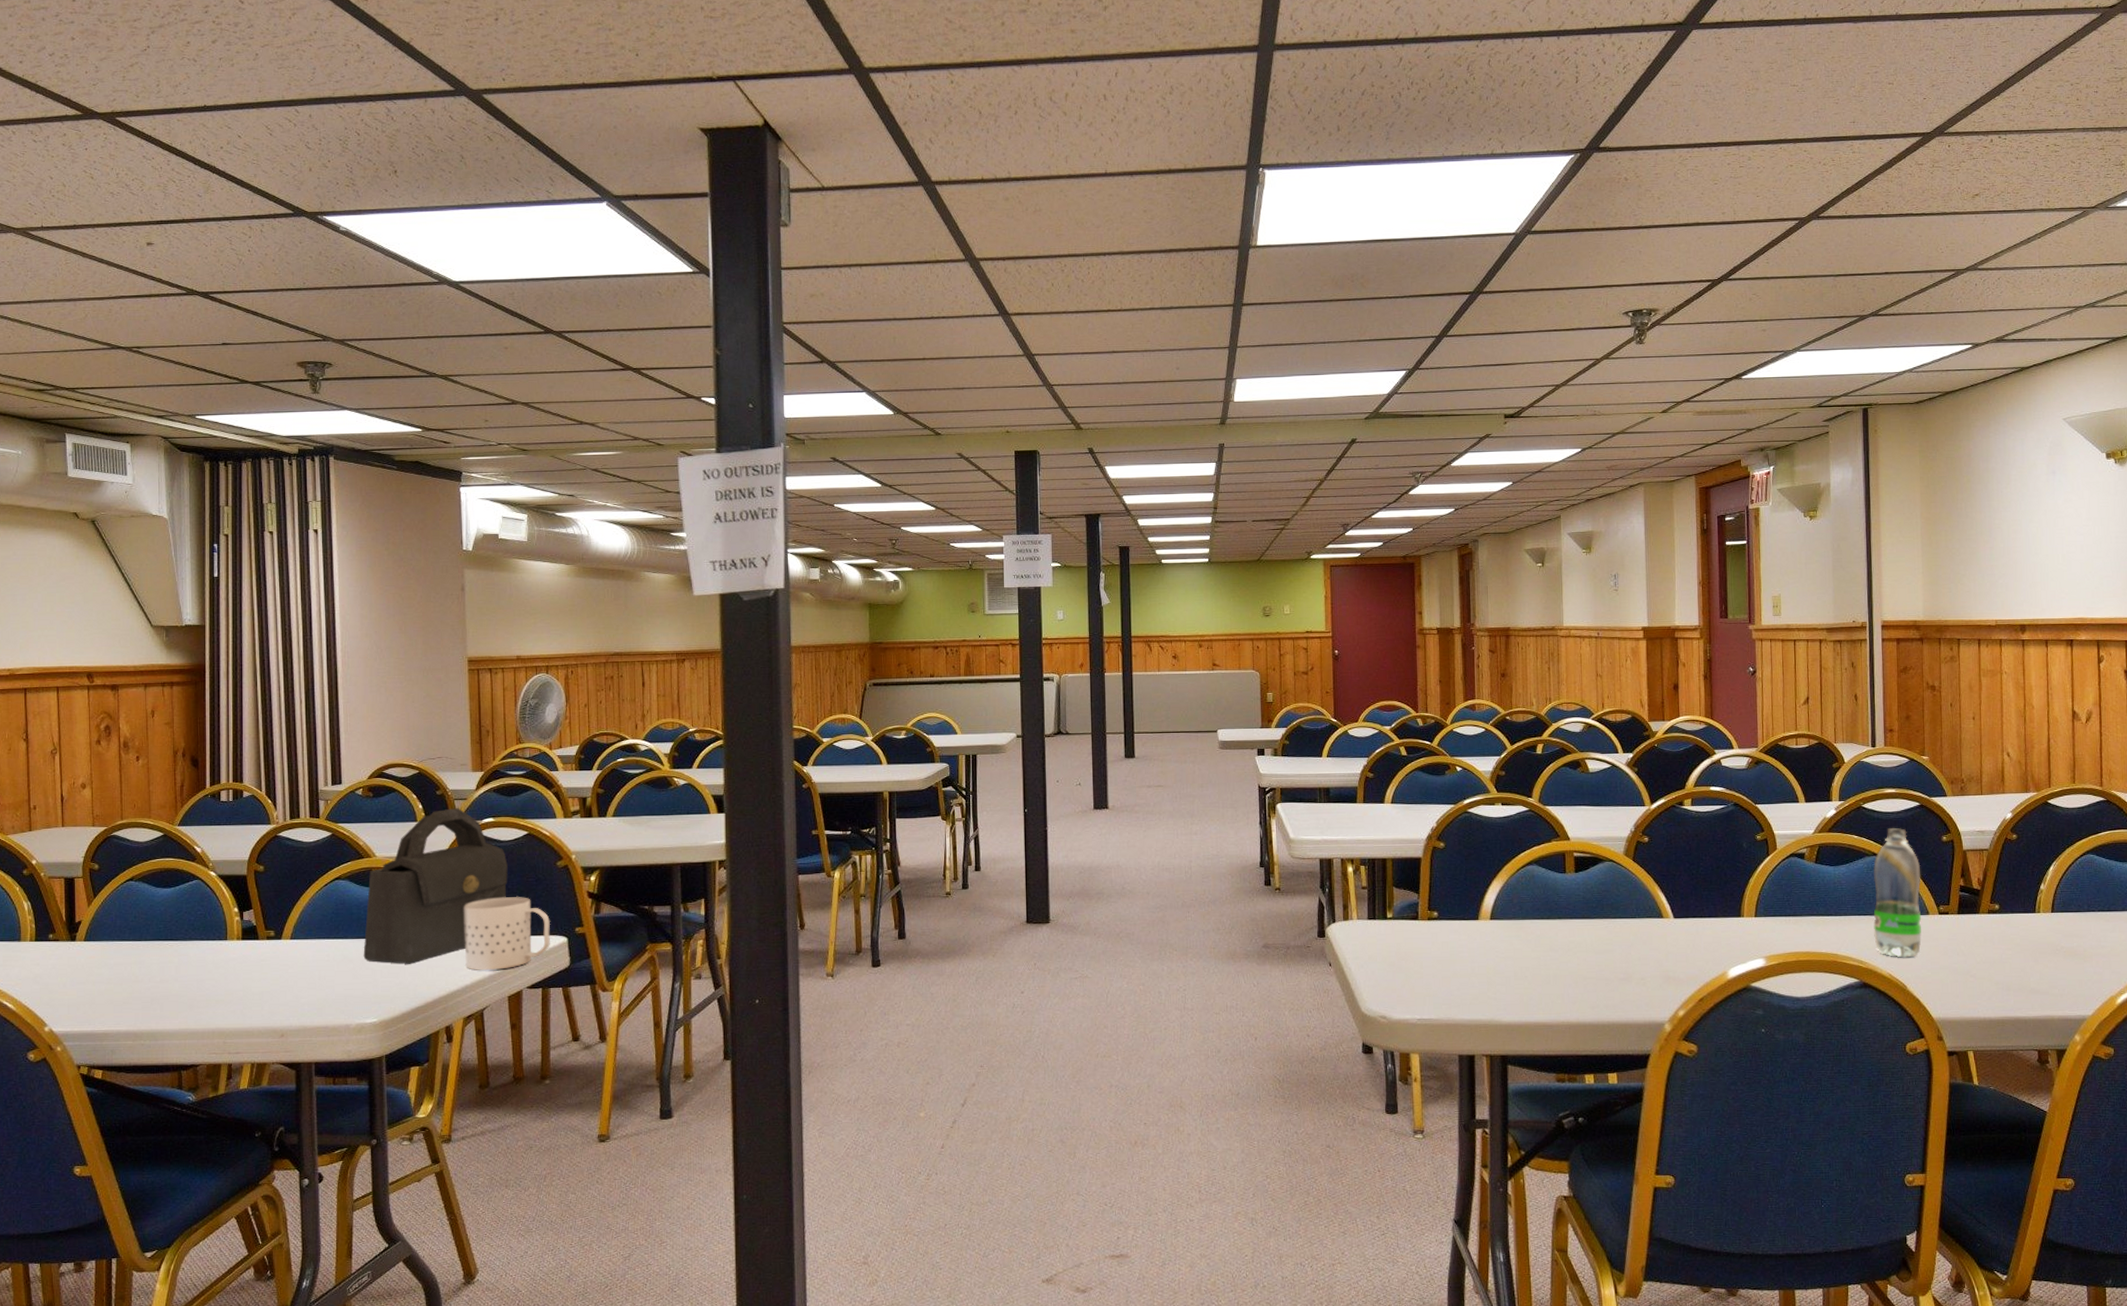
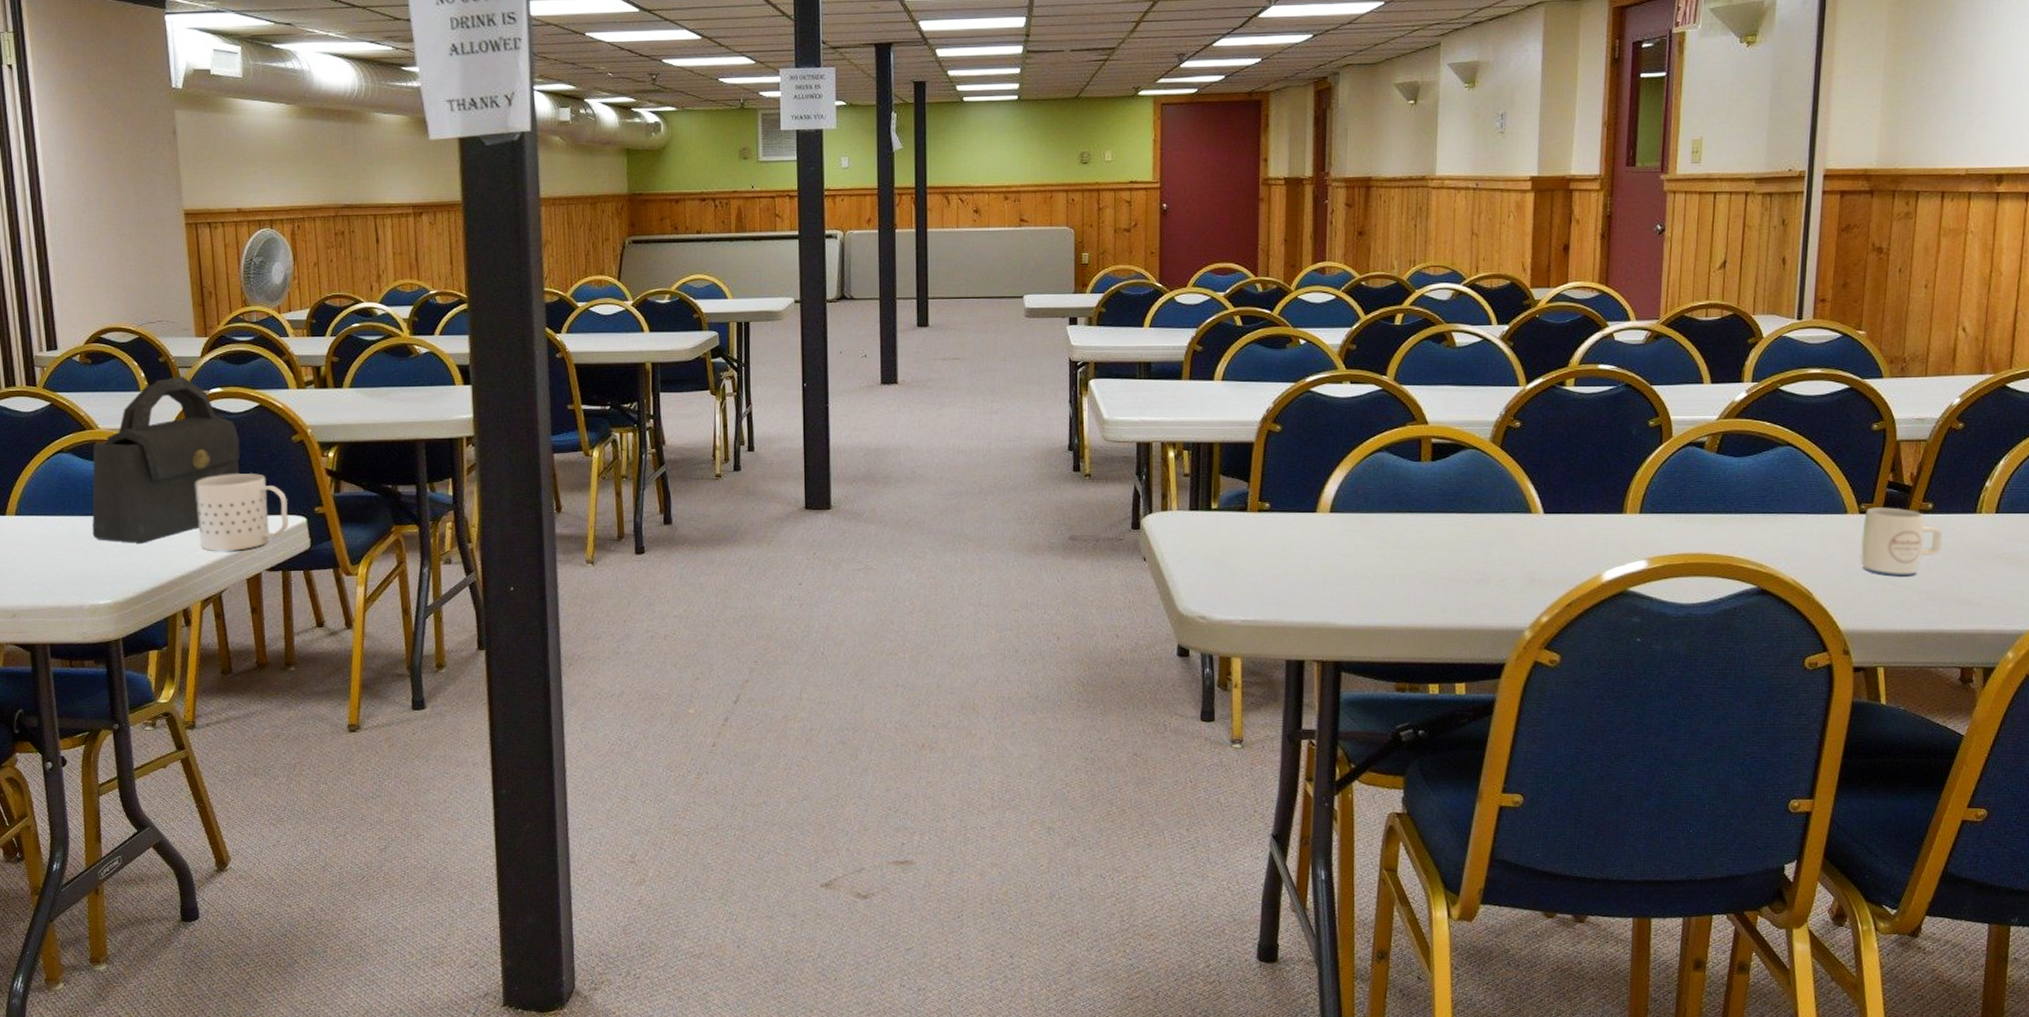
bottle: present [1873,828,1922,958] -> none [1779,414,1843,562]
mug: none [1943,908,2010,970] -> present [1861,507,1942,577]

